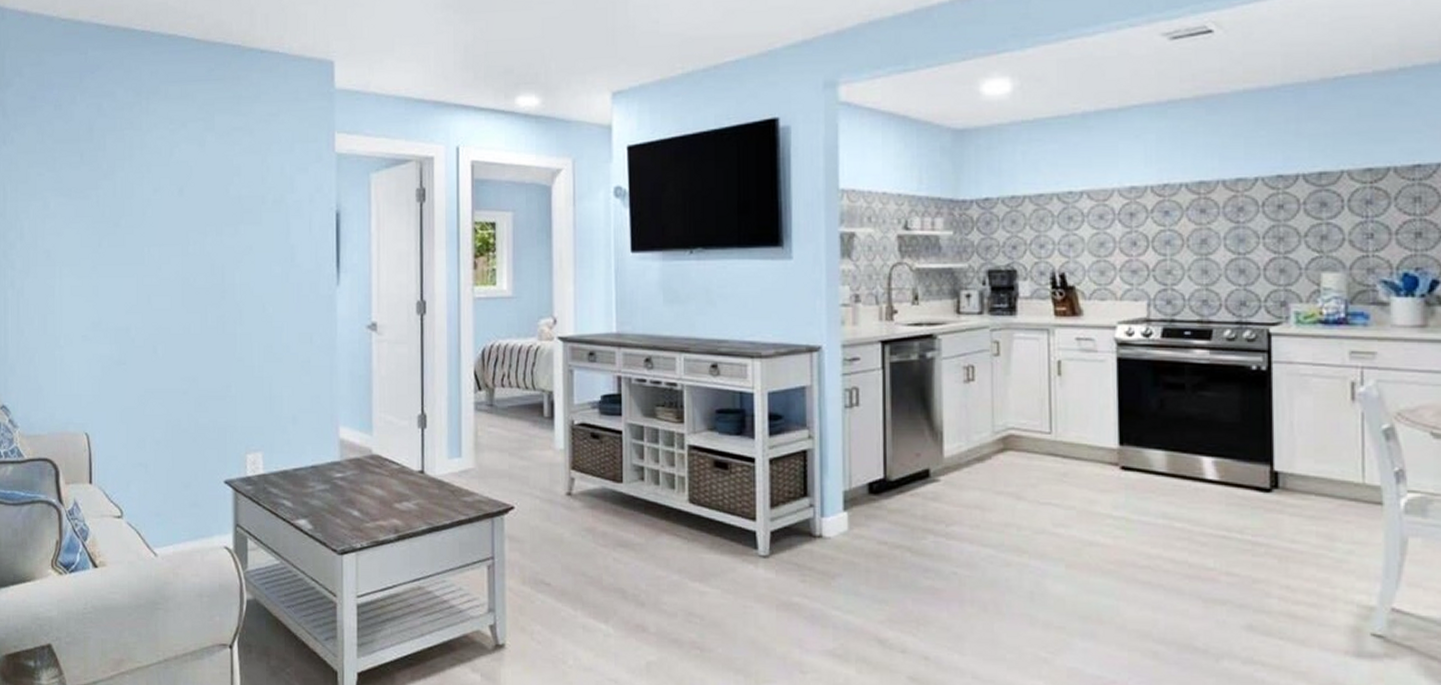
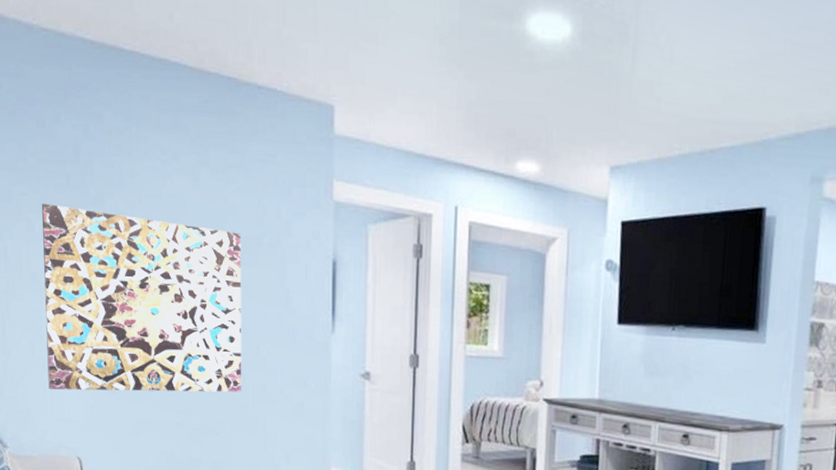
wall art: none [56,181,248,365] -> present [41,203,242,393]

